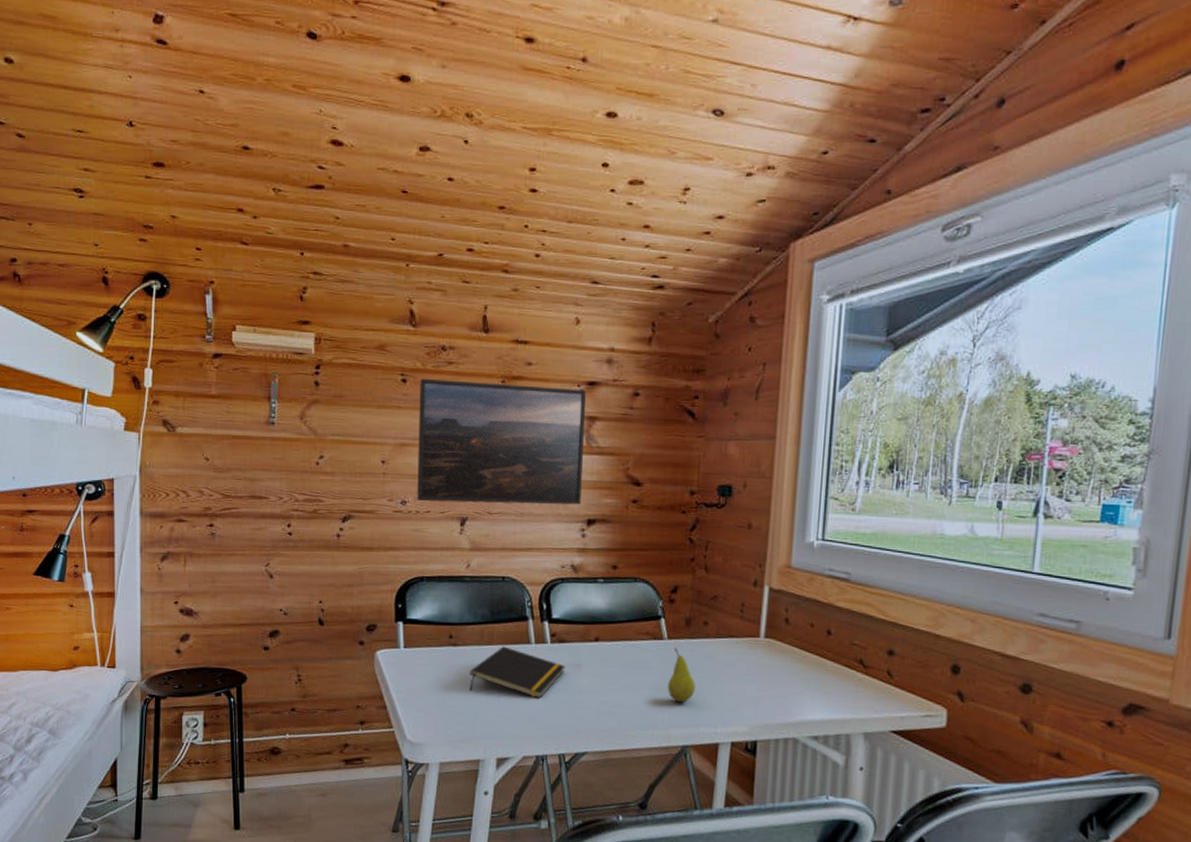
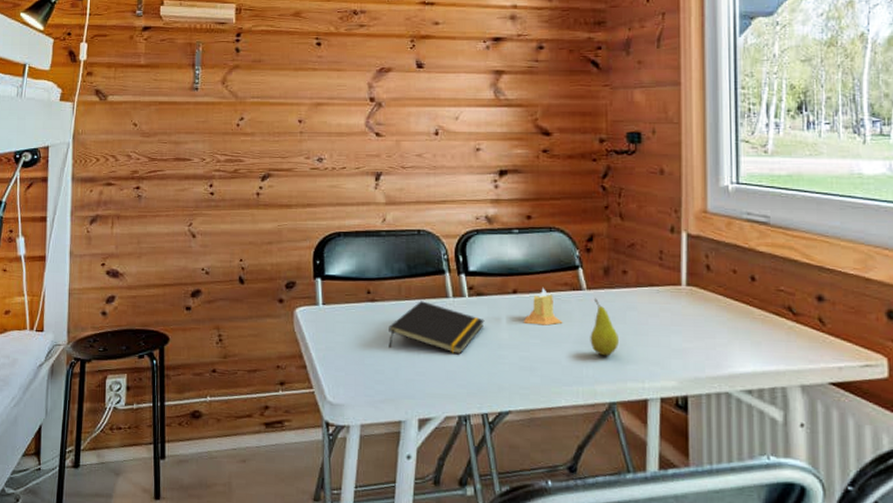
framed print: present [417,378,586,505] -> none [333,41,492,158]
candle: none [603,637,642,673] -> present [523,288,563,326]

